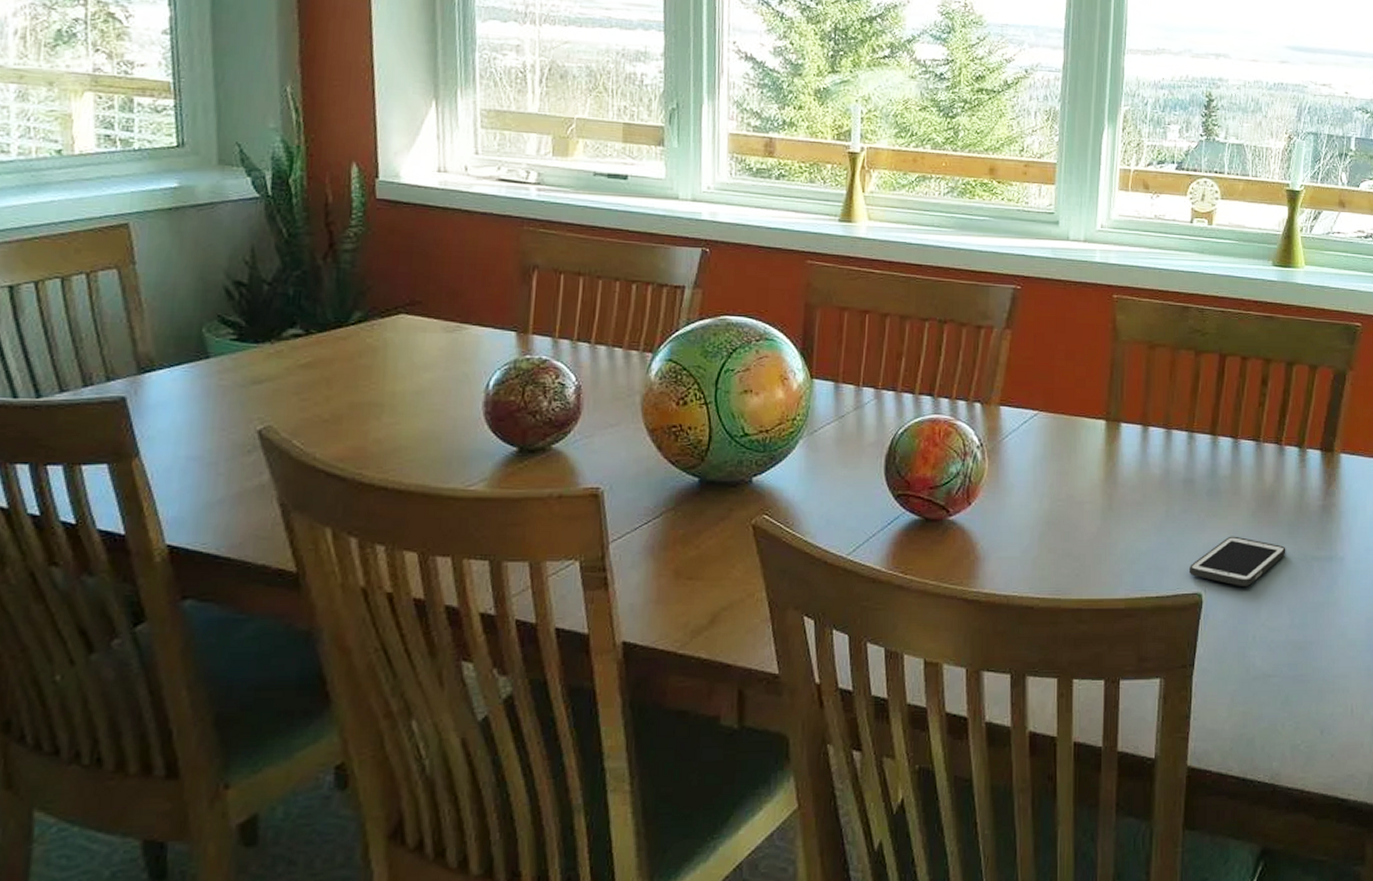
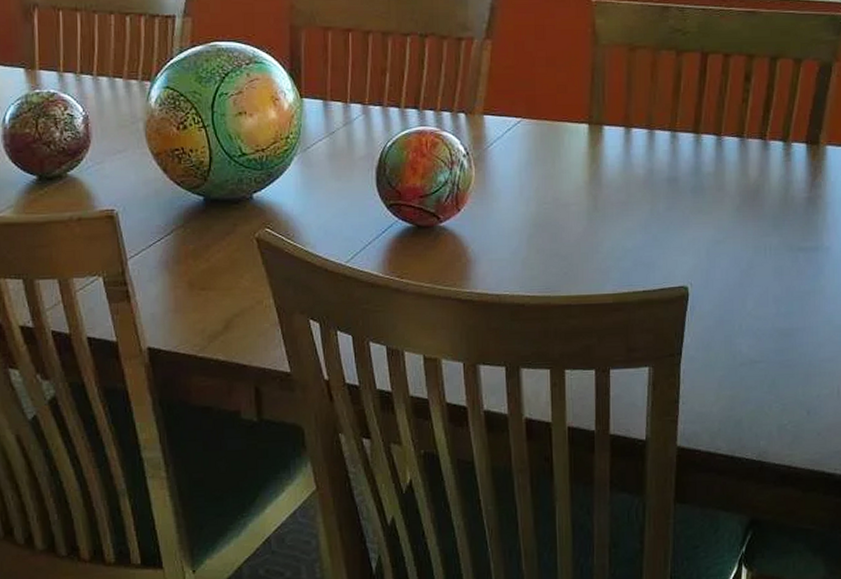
cell phone: present [1190,536,1286,587] -> none [675,230,772,279]

